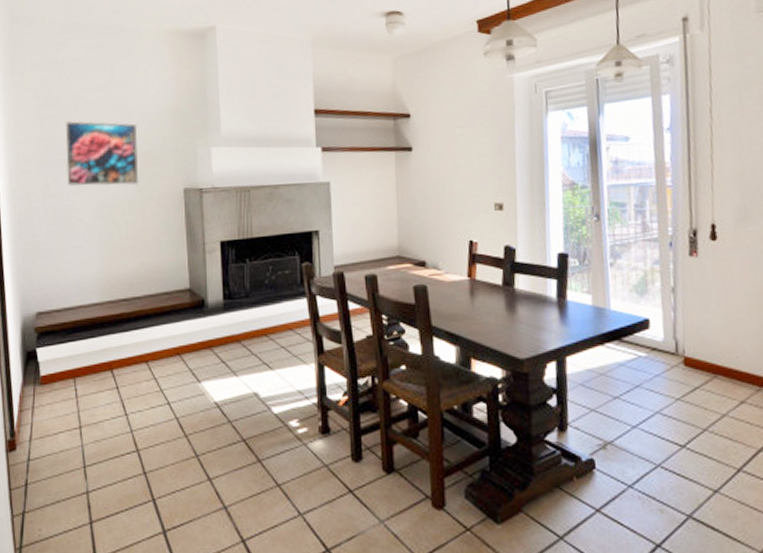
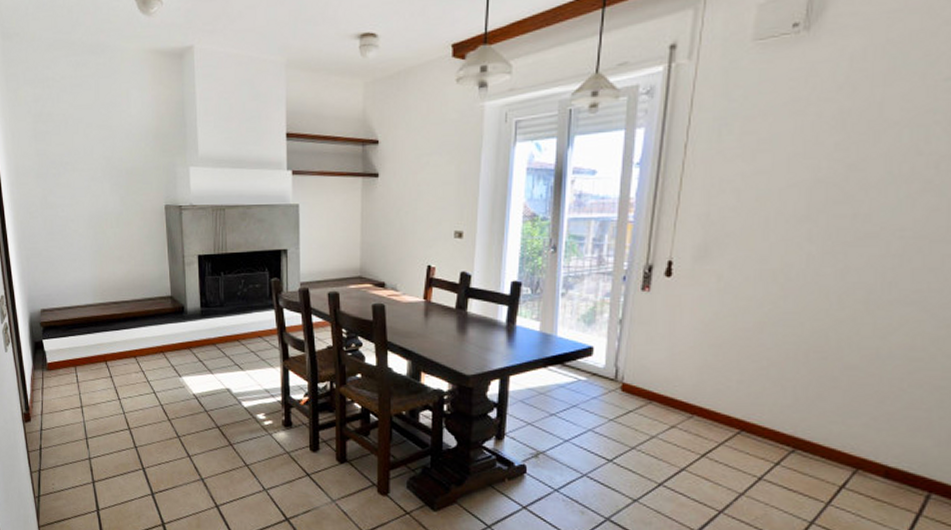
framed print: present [65,121,139,186] -> none [57,137,124,200]

